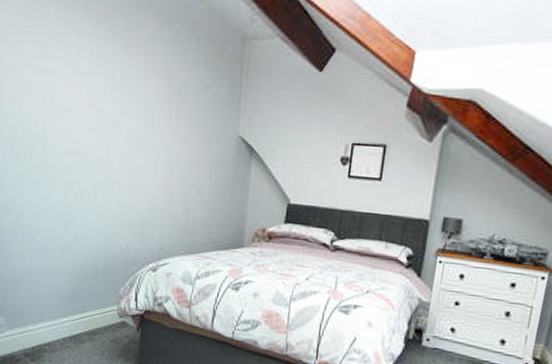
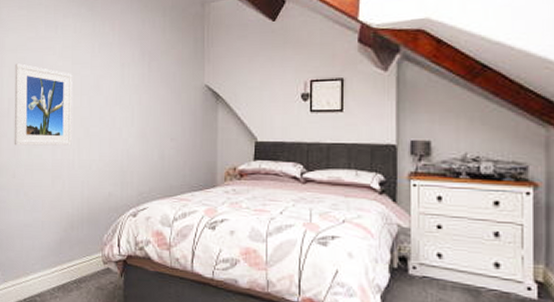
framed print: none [18,86,88,189] -> present [14,63,73,146]

